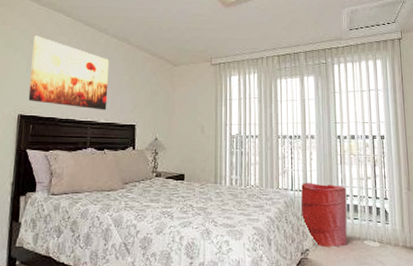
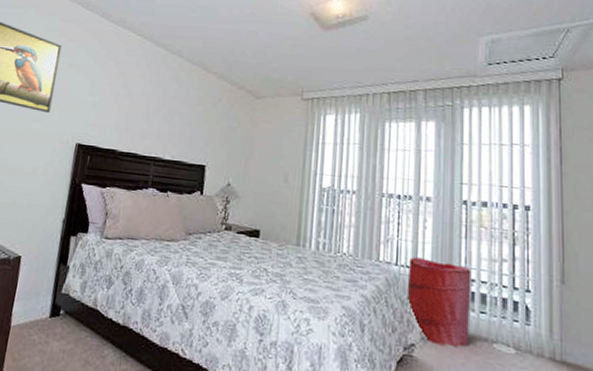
wall art: present [28,35,109,110] -> none [88,55,180,146]

